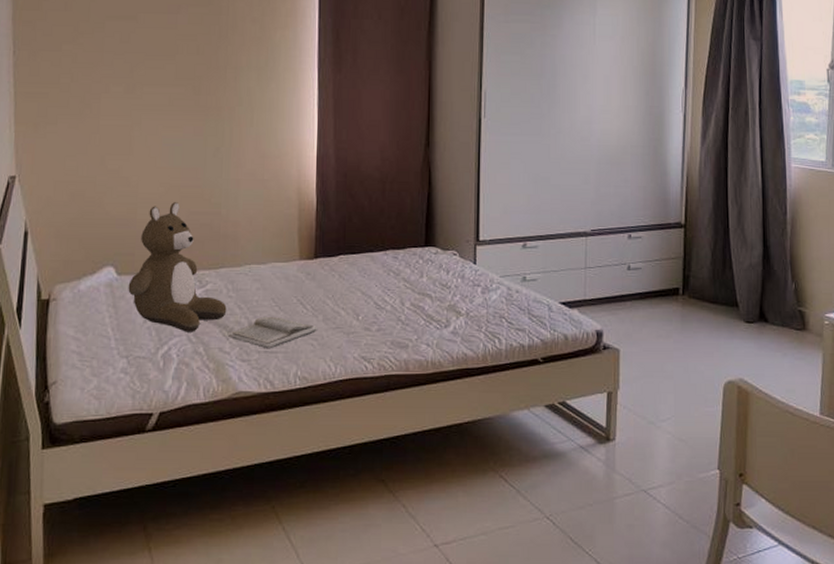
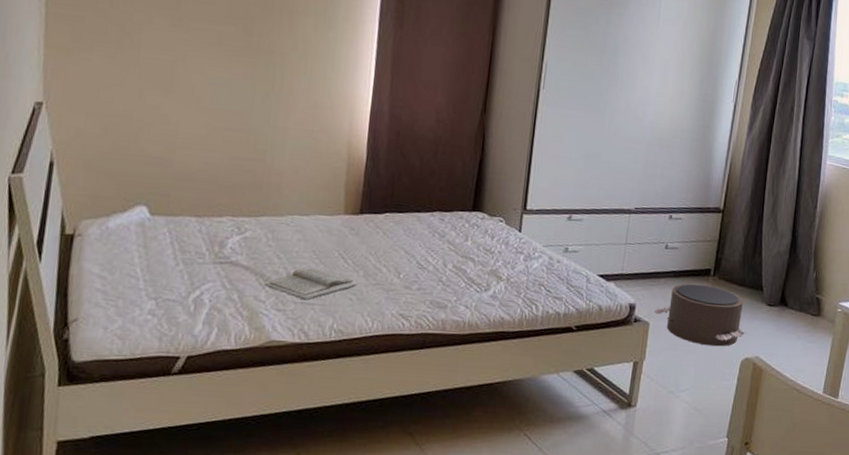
teddy bear: present [128,202,227,332] -> none [161,145,265,279]
pouf: none [622,306,726,370] -> present [653,284,747,347]

